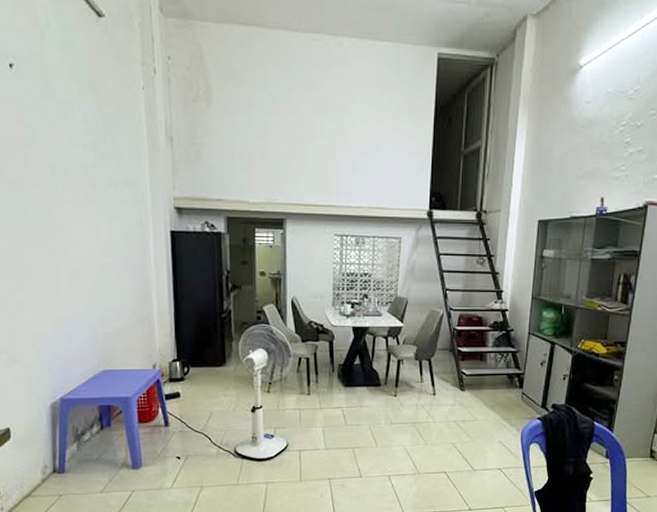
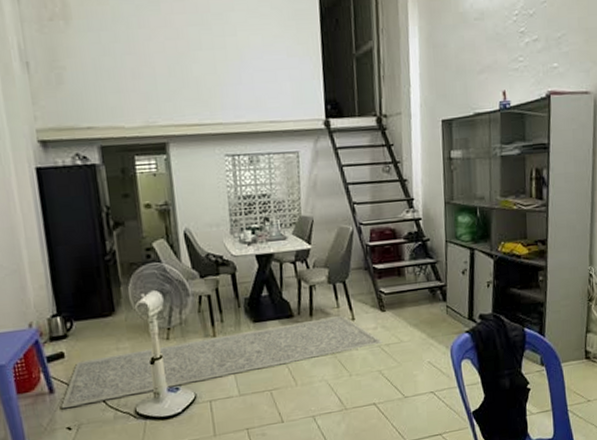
rug: none [173,390,459,441] -> present [61,316,383,409]

